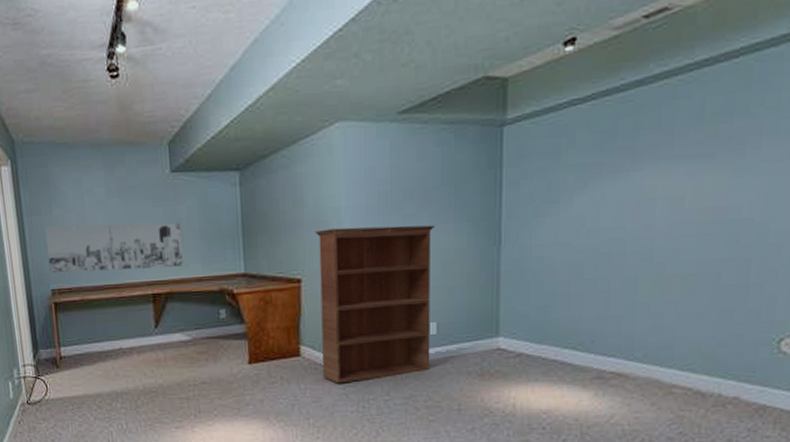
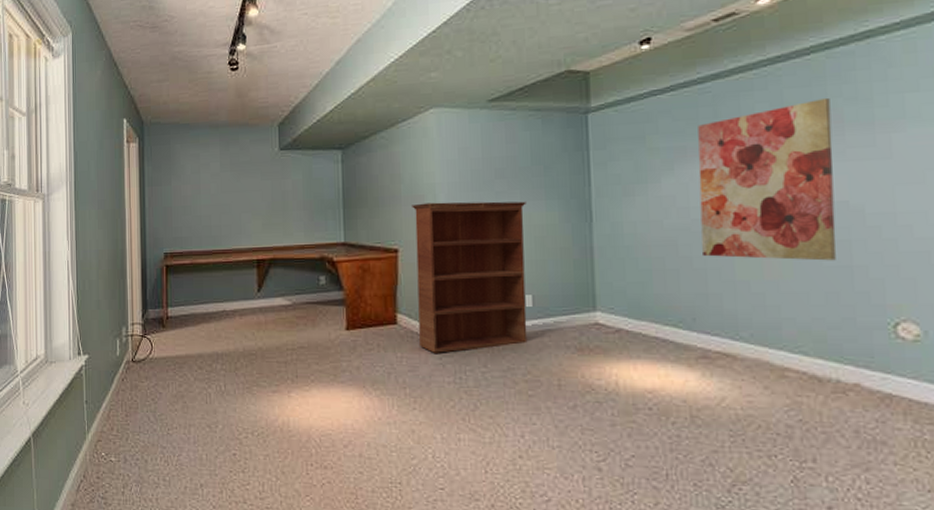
wall art: present [45,222,183,274] -> none [163,194,287,238]
wall art: none [607,106,752,280] -> present [698,97,837,261]

